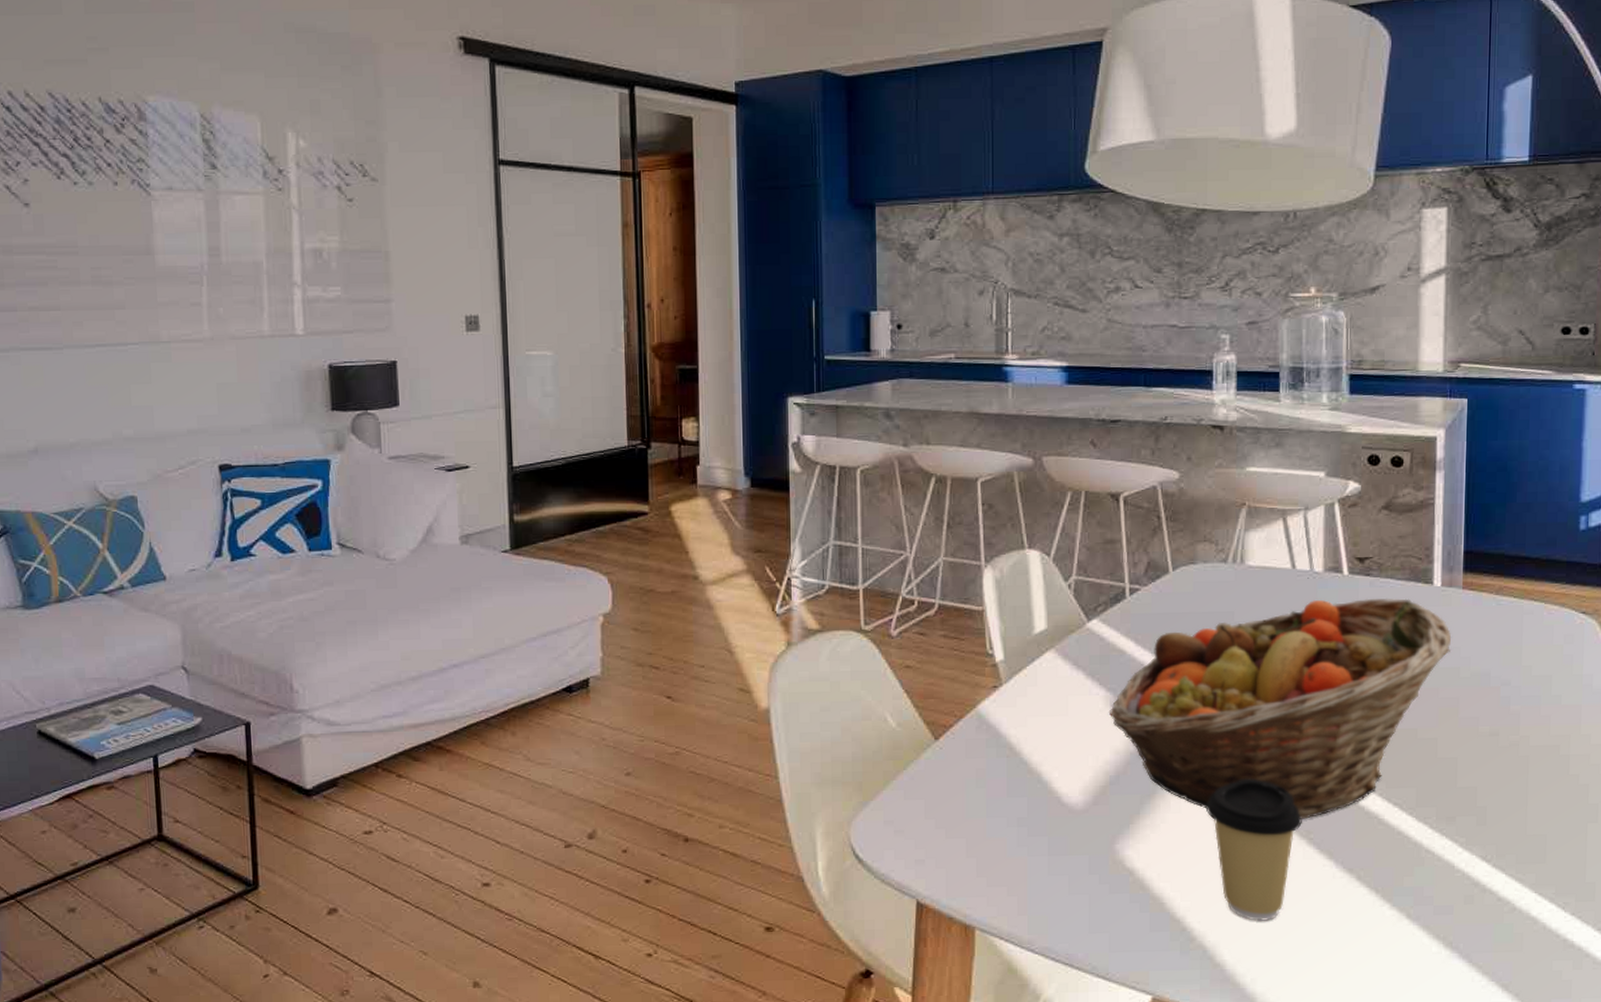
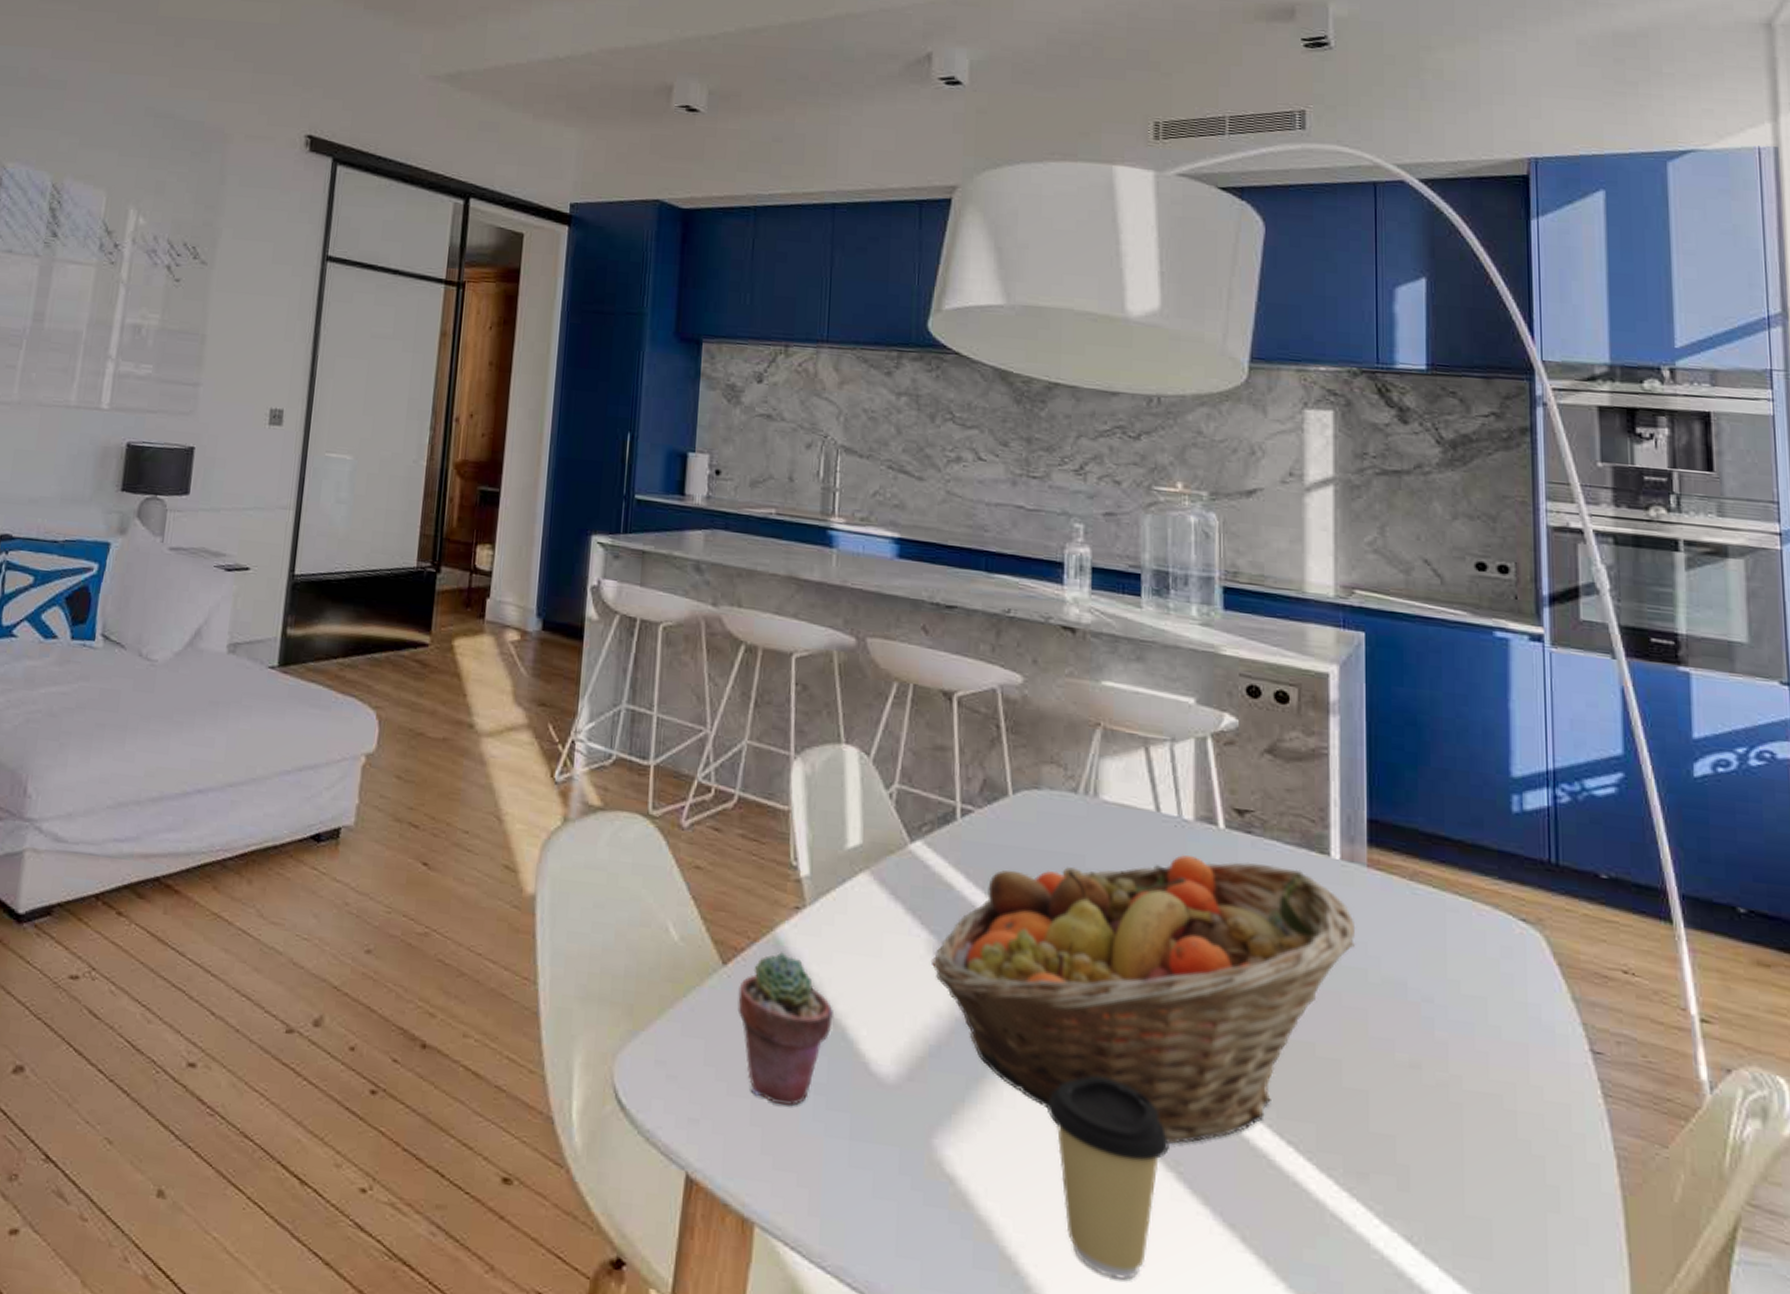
potted succulent: none [950,723,1030,838] -> present [737,952,833,1106]

